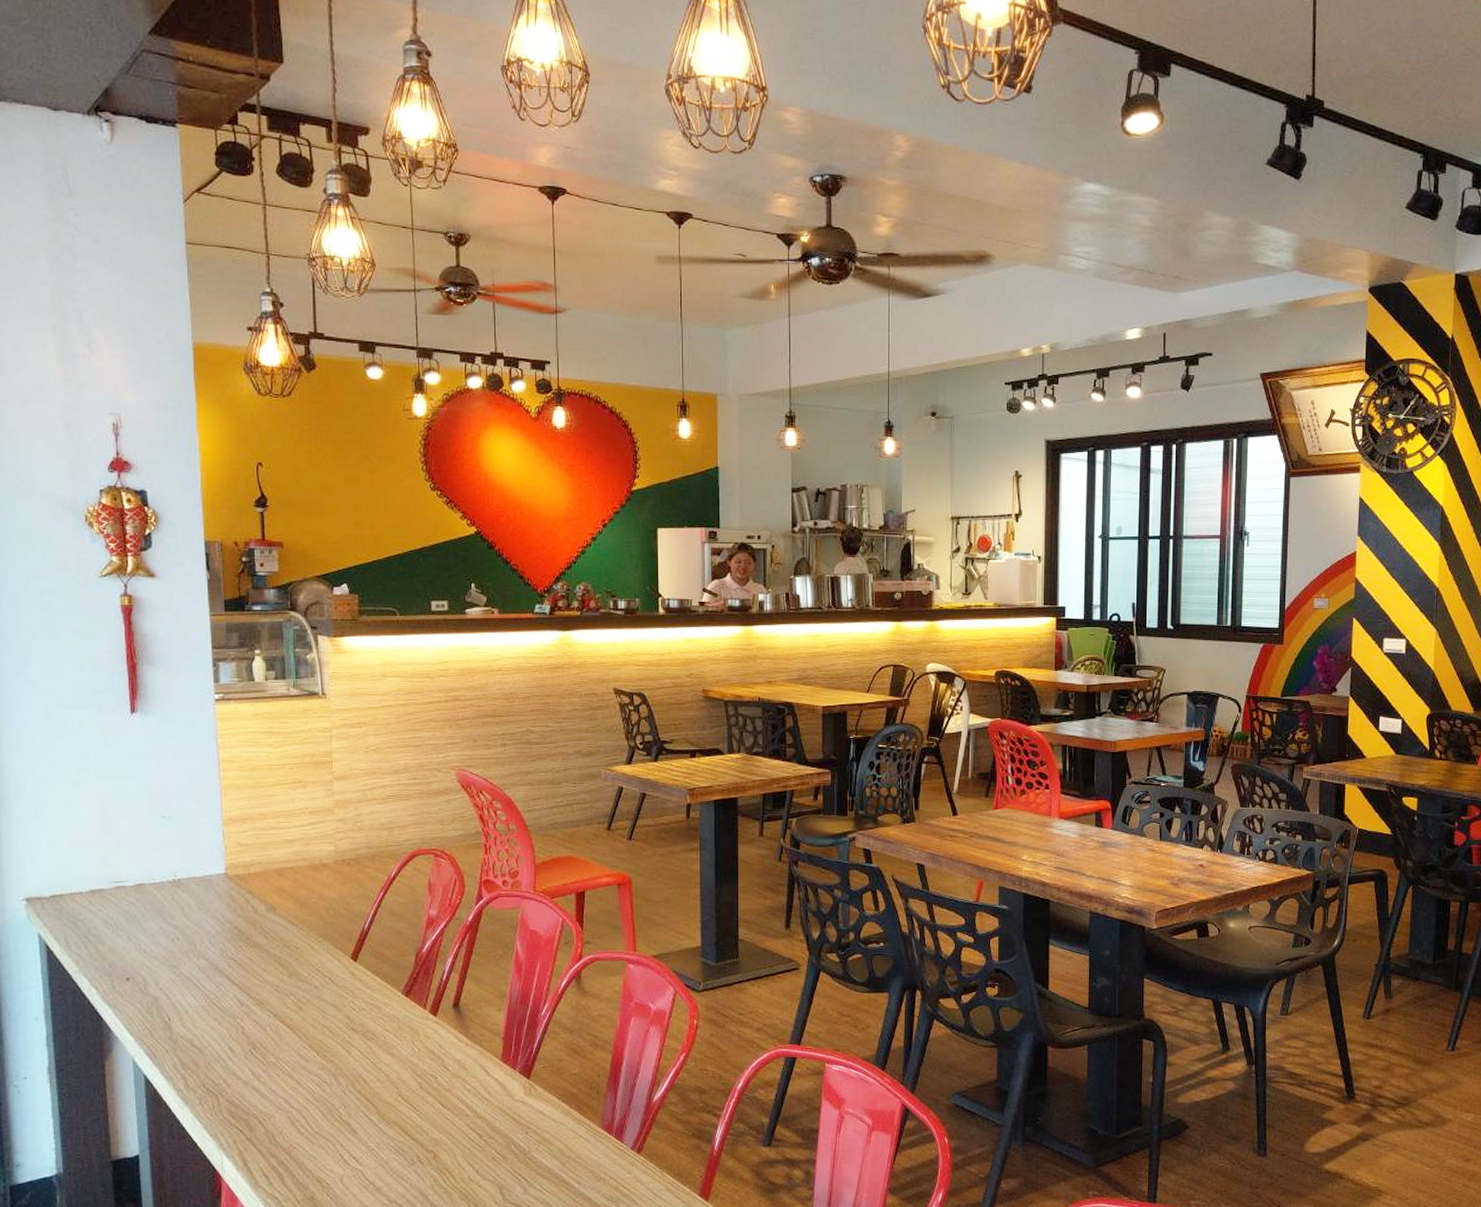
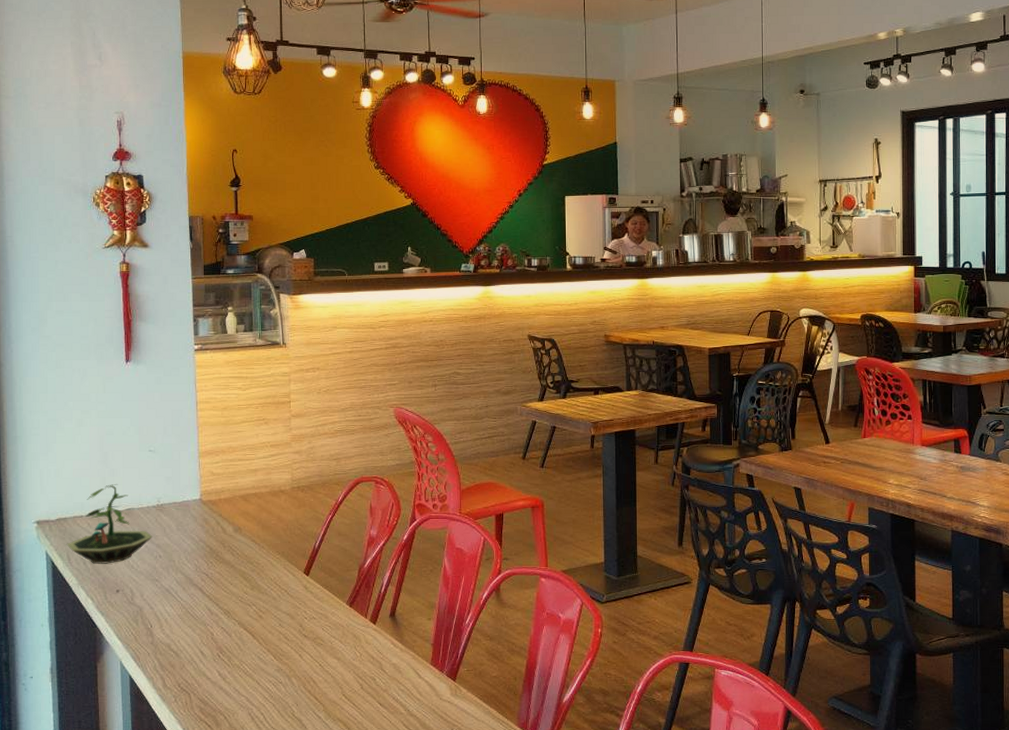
terrarium: none [63,856,169,948] -> present [66,484,153,564]

